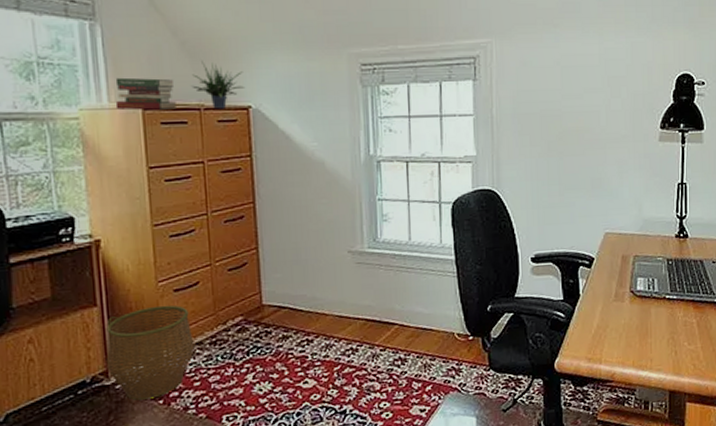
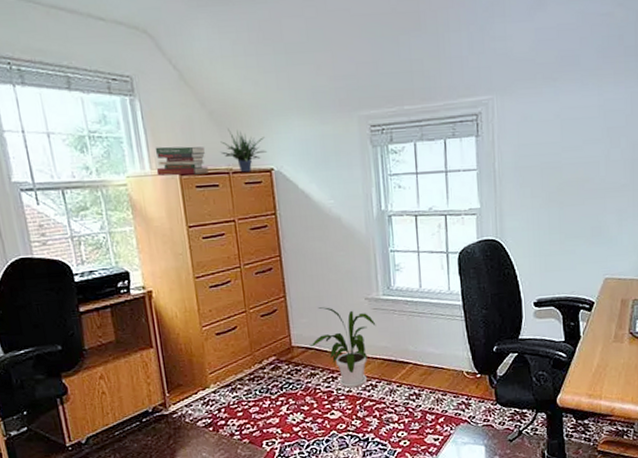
basket: present [106,305,195,400] -> none [162,346,236,427]
house plant: none [282,260,360,353] -> present [309,307,376,388]

